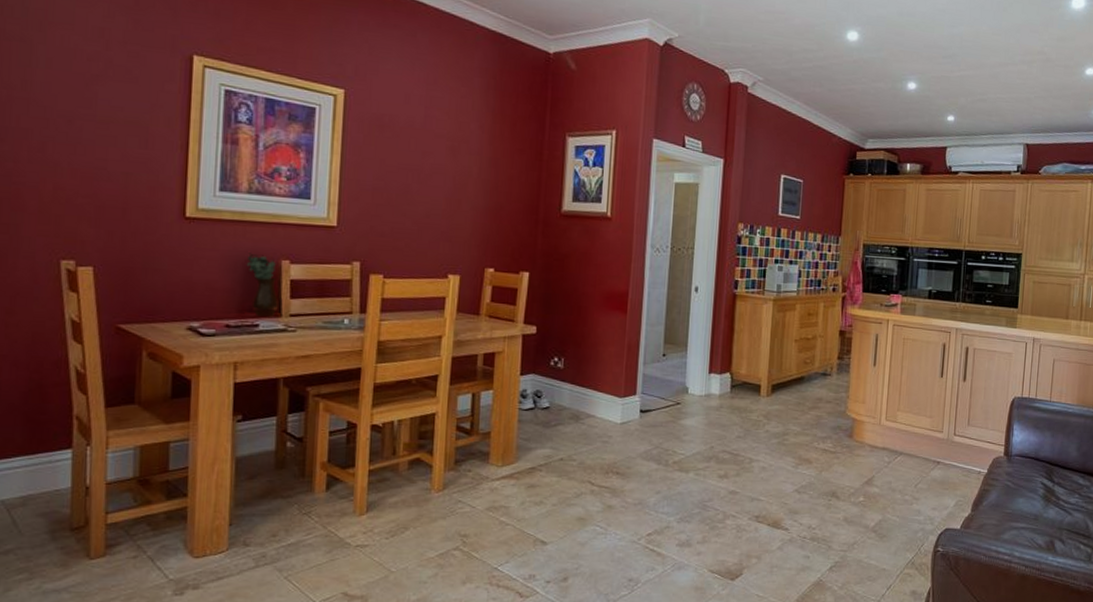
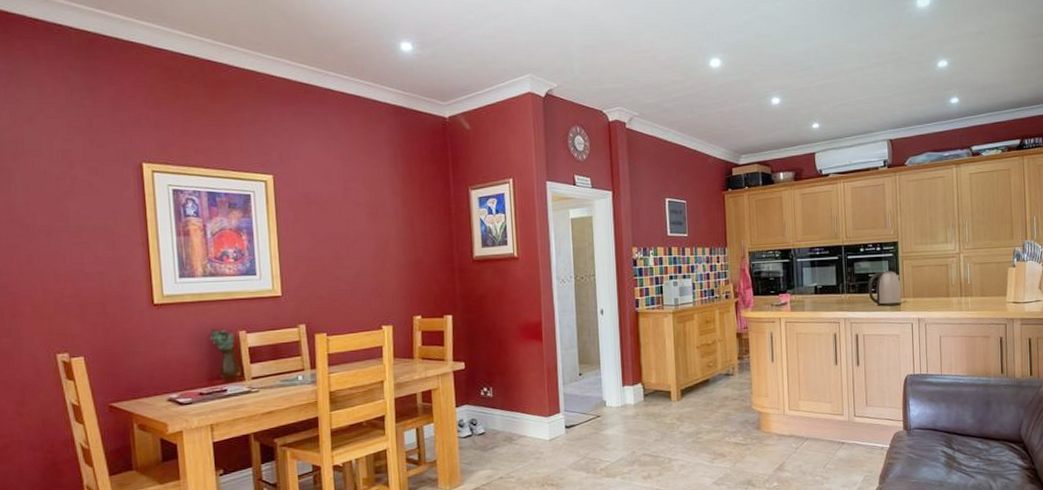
kettle: none [984,283,1020,322] -> present [868,271,902,307]

